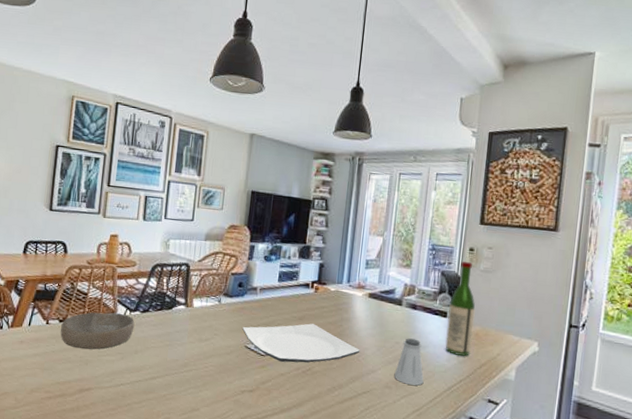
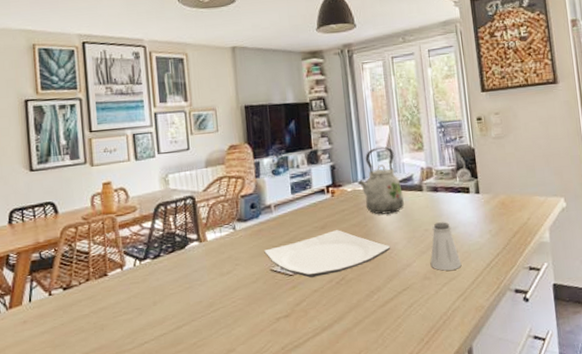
bowl: present [60,312,135,350] -> none [66,265,148,315]
kettle: none [341,255,383,320] -> present [357,146,405,215]
wine bottle: present [445,261,475,356] -> none [469,131,502,230]

